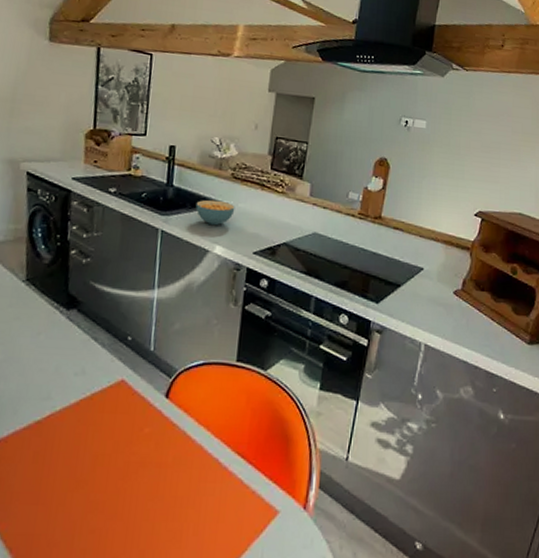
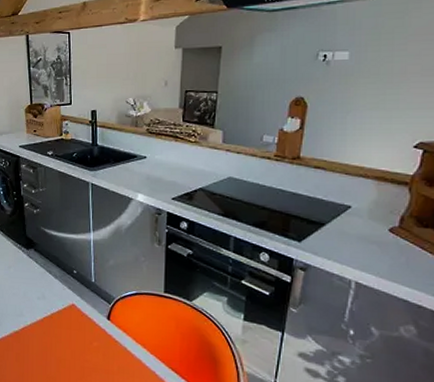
cereal bowl: present [195,199,235,226] -> none [118,154,152,177]

